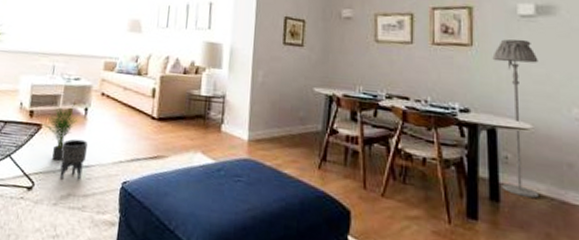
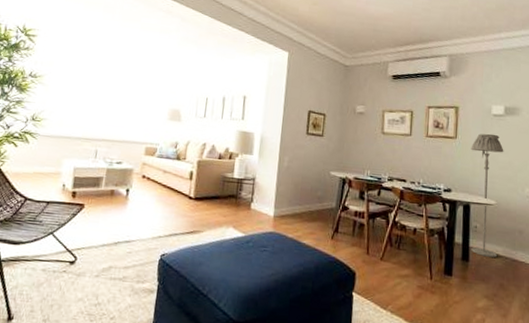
potted plant: present [42,104,78,161] -> none [85,186,120,237]
planter: present [59,138,88,179] -> none [101,217,129,254]

